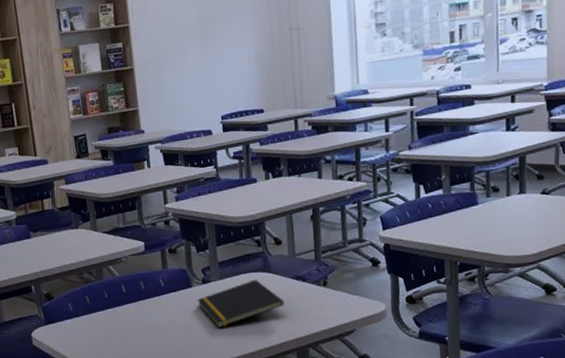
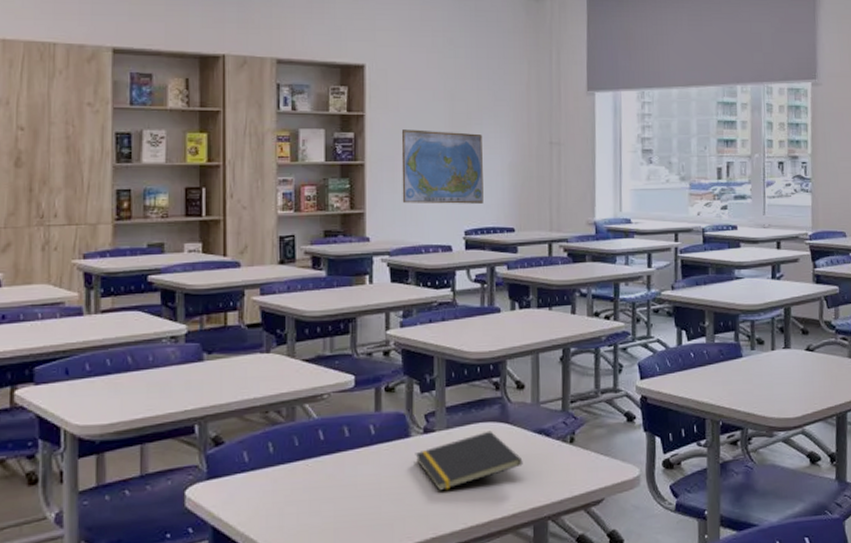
world map: none [161,29,235,98] -> present [401,129,484,204]

